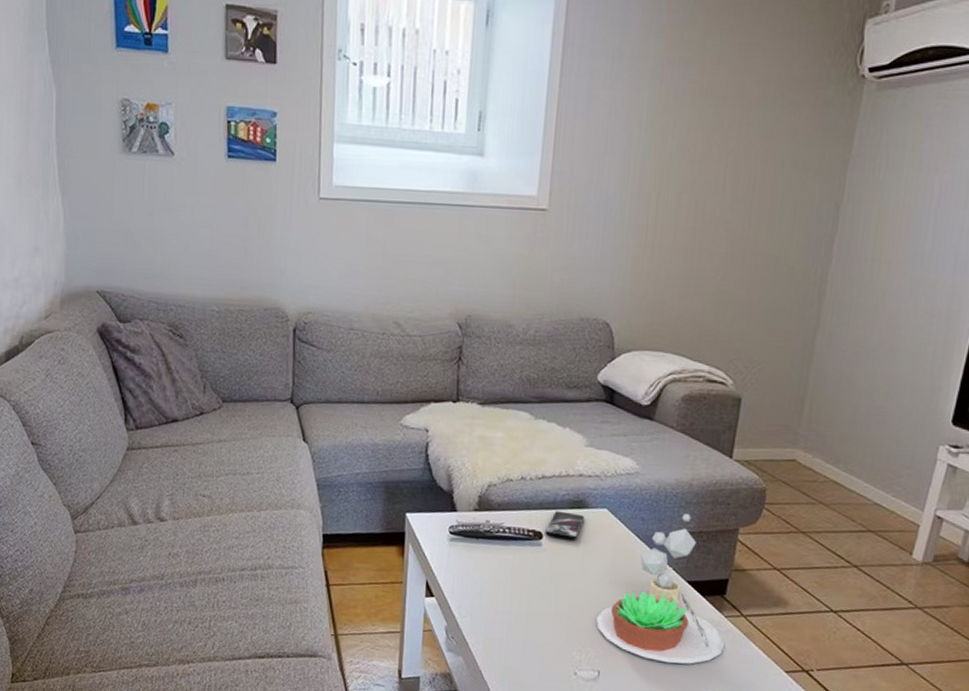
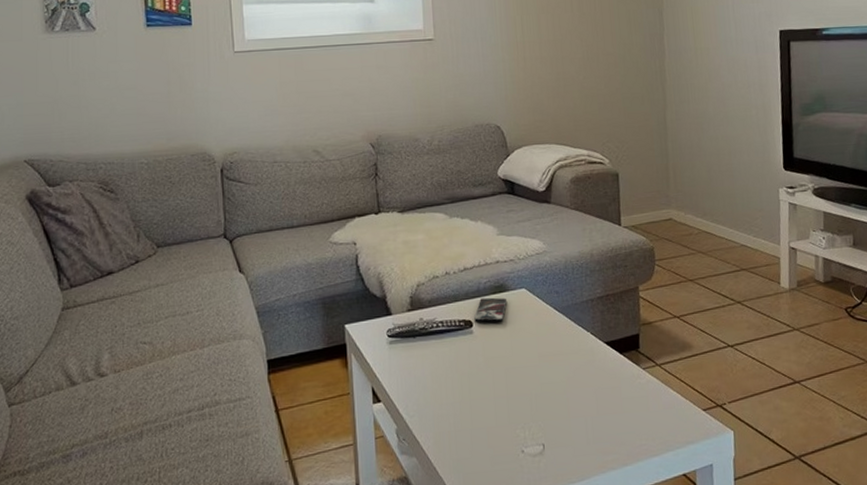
succulent plant: present [596,514,725,665] -> none [533,281,648,424]

